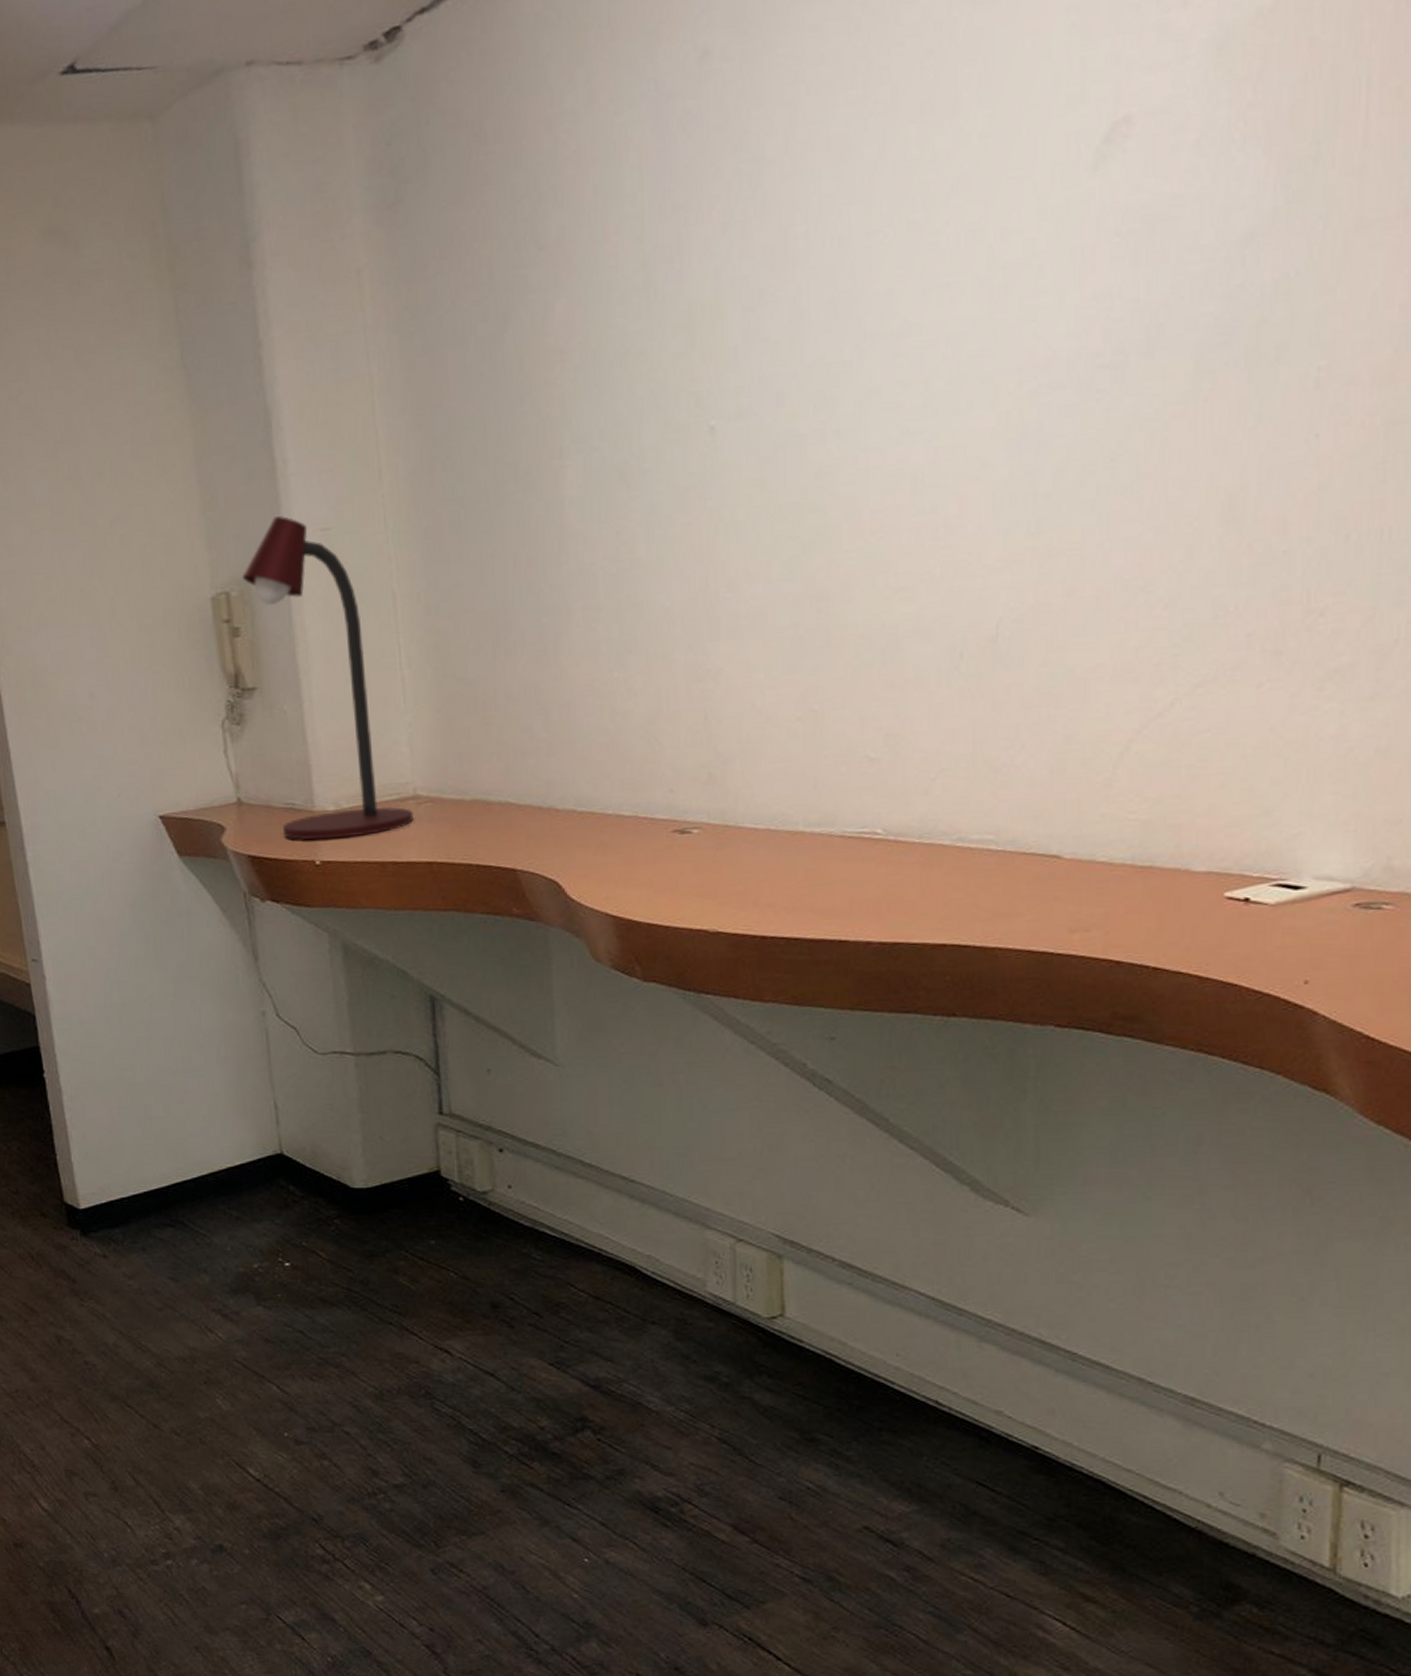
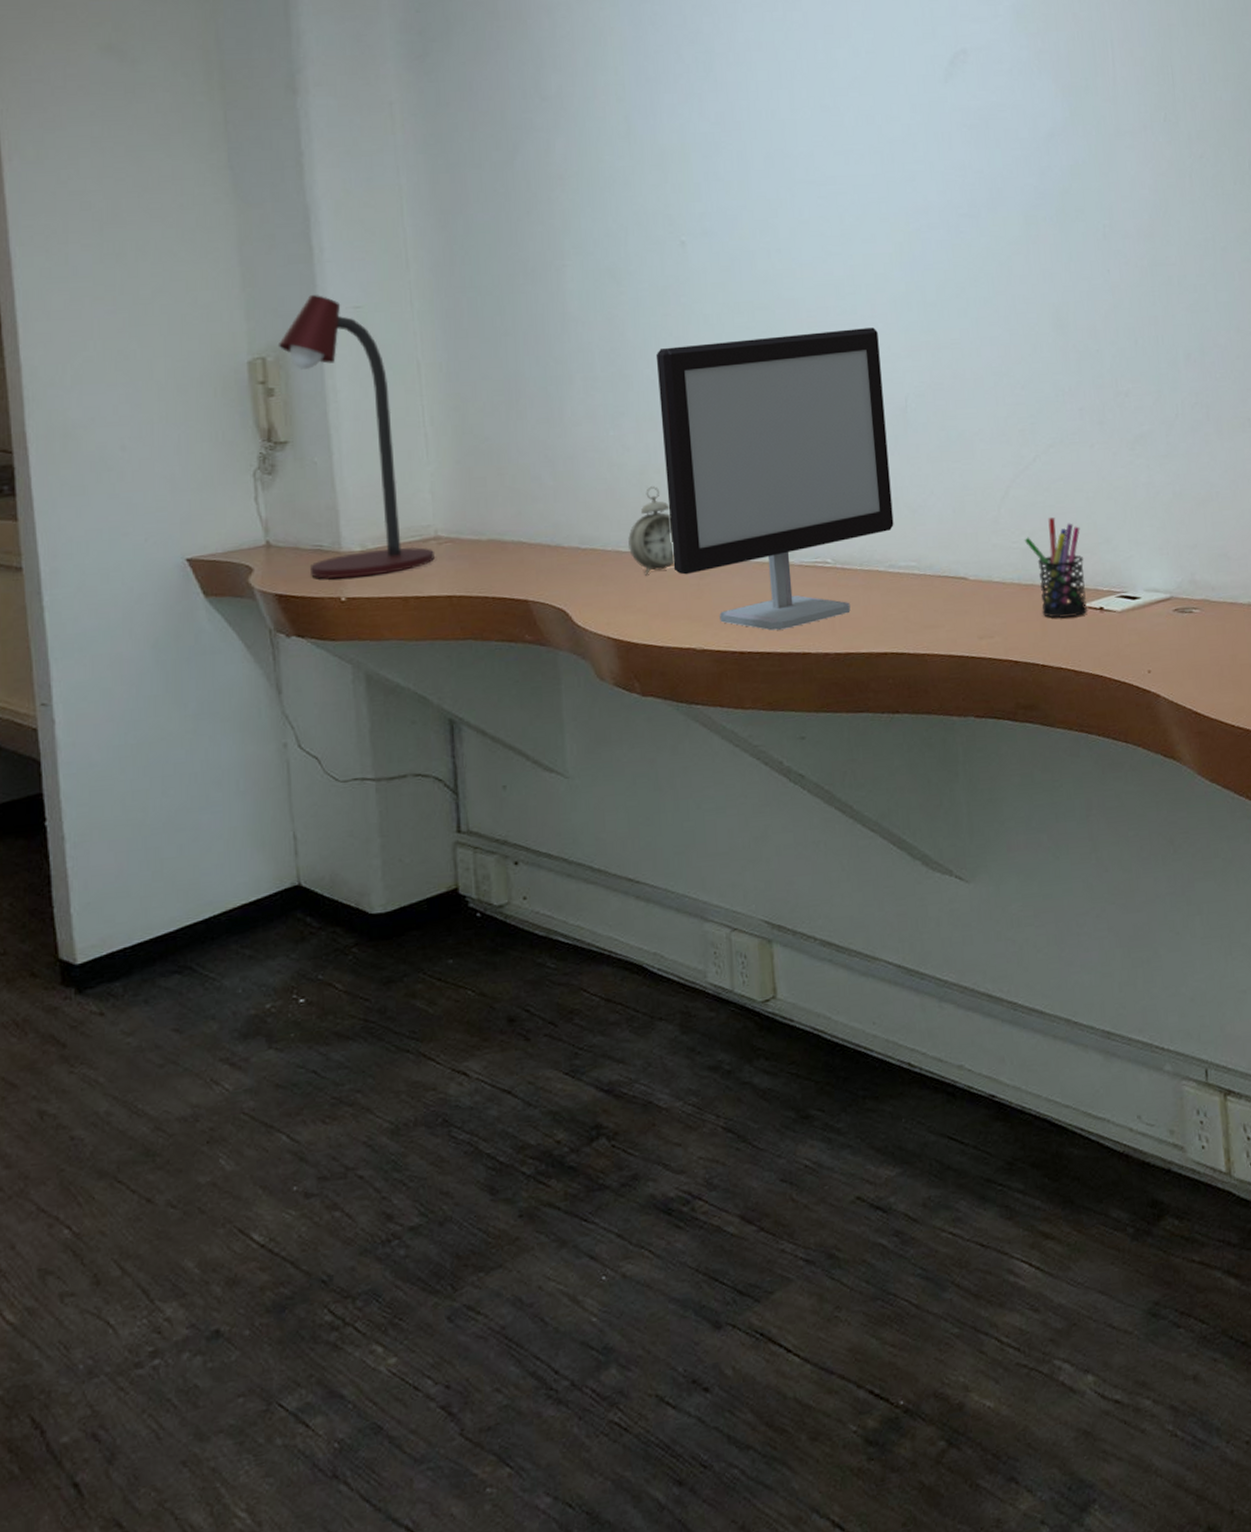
alarm clock: none [632,738,687,844] -> present [628,486,674,576]
computer monitor: none [672,531,968,913] -> present [655,327,894,631]
pen holder: none [1145,779,1228,910] -> present [1024,517,1088,618]

